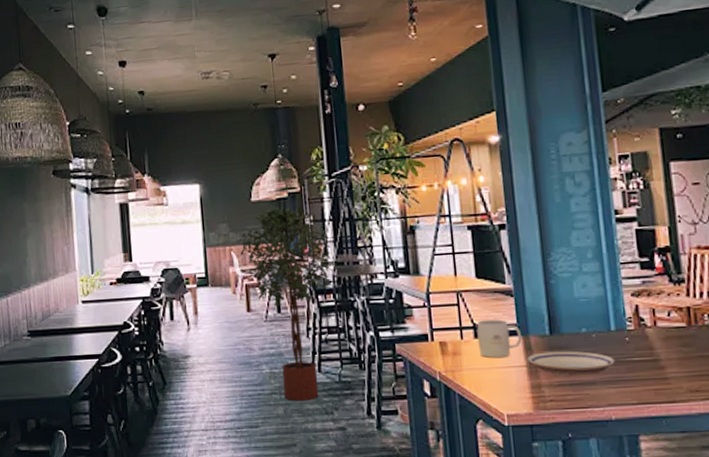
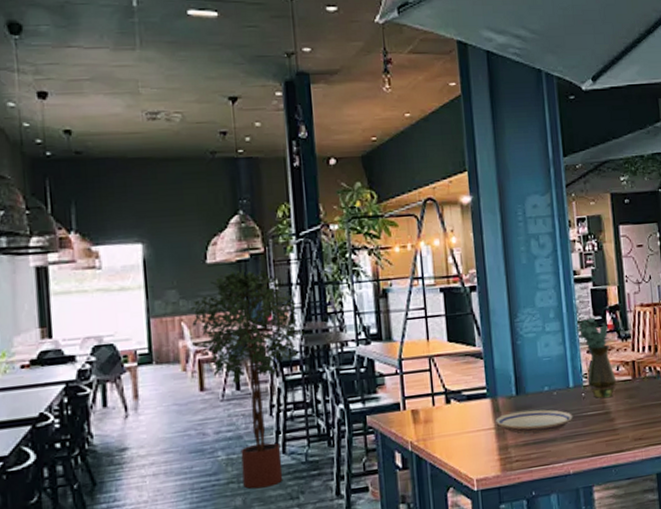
mug: present [477,319,523,359] -> none [448,383,491,423]
vase: none [618,256,667,344] -> present [576,315,616,398]

